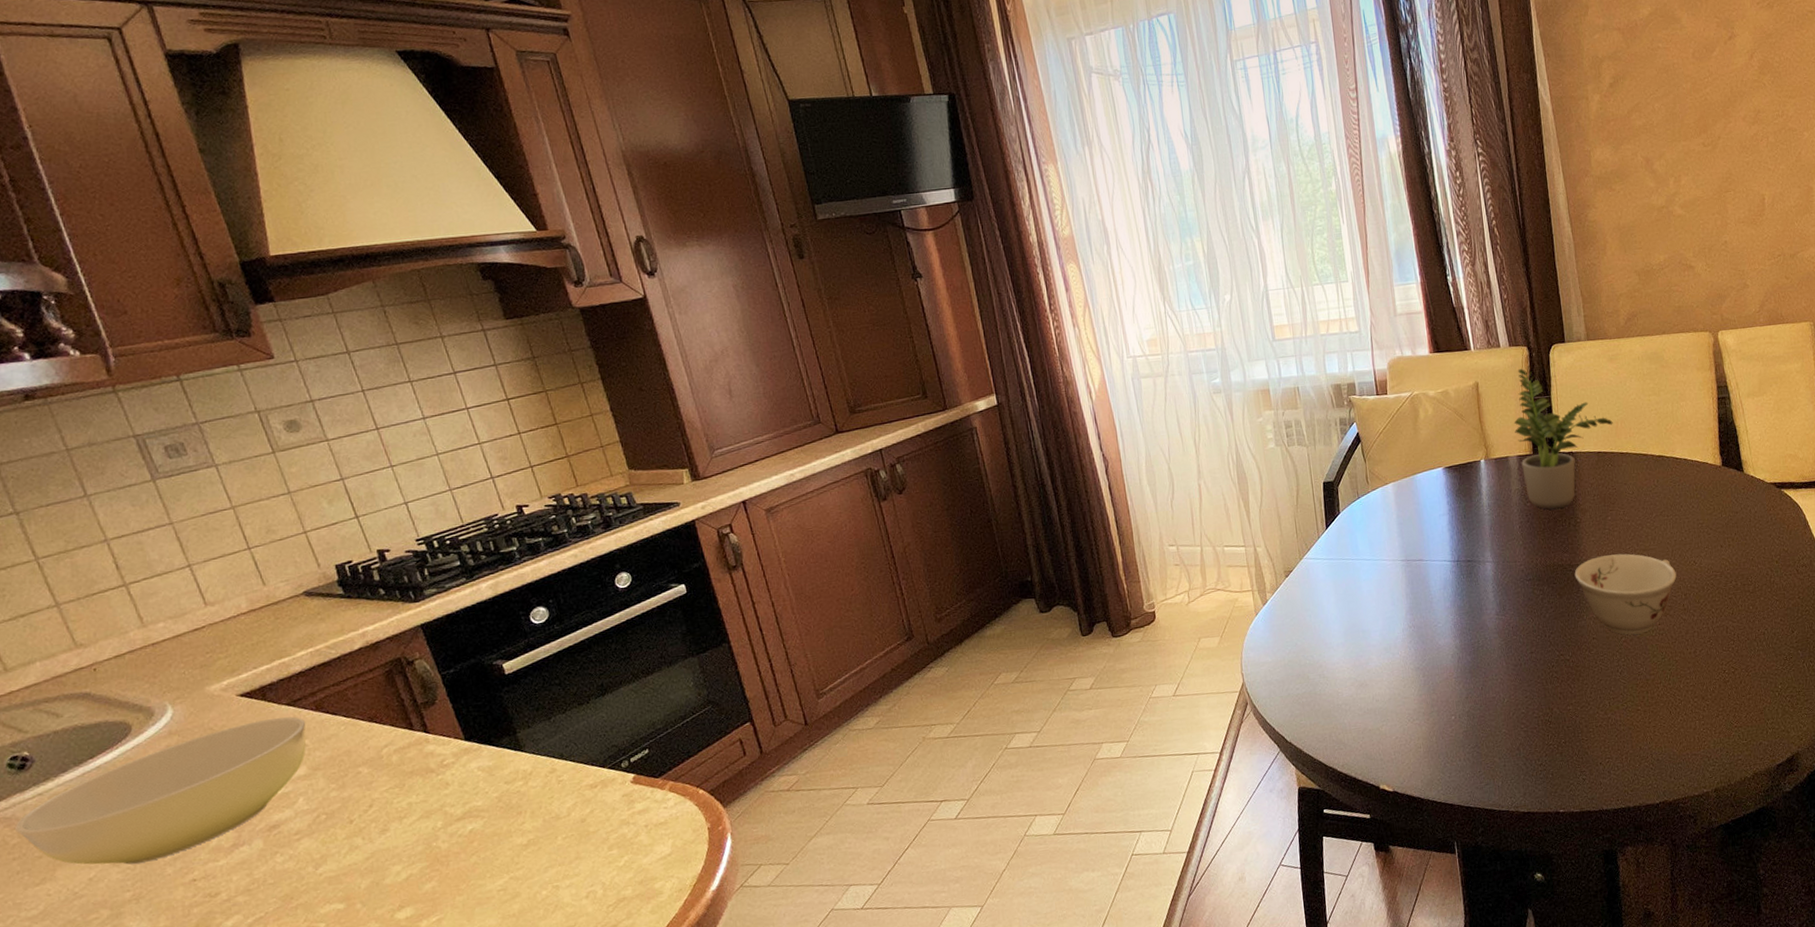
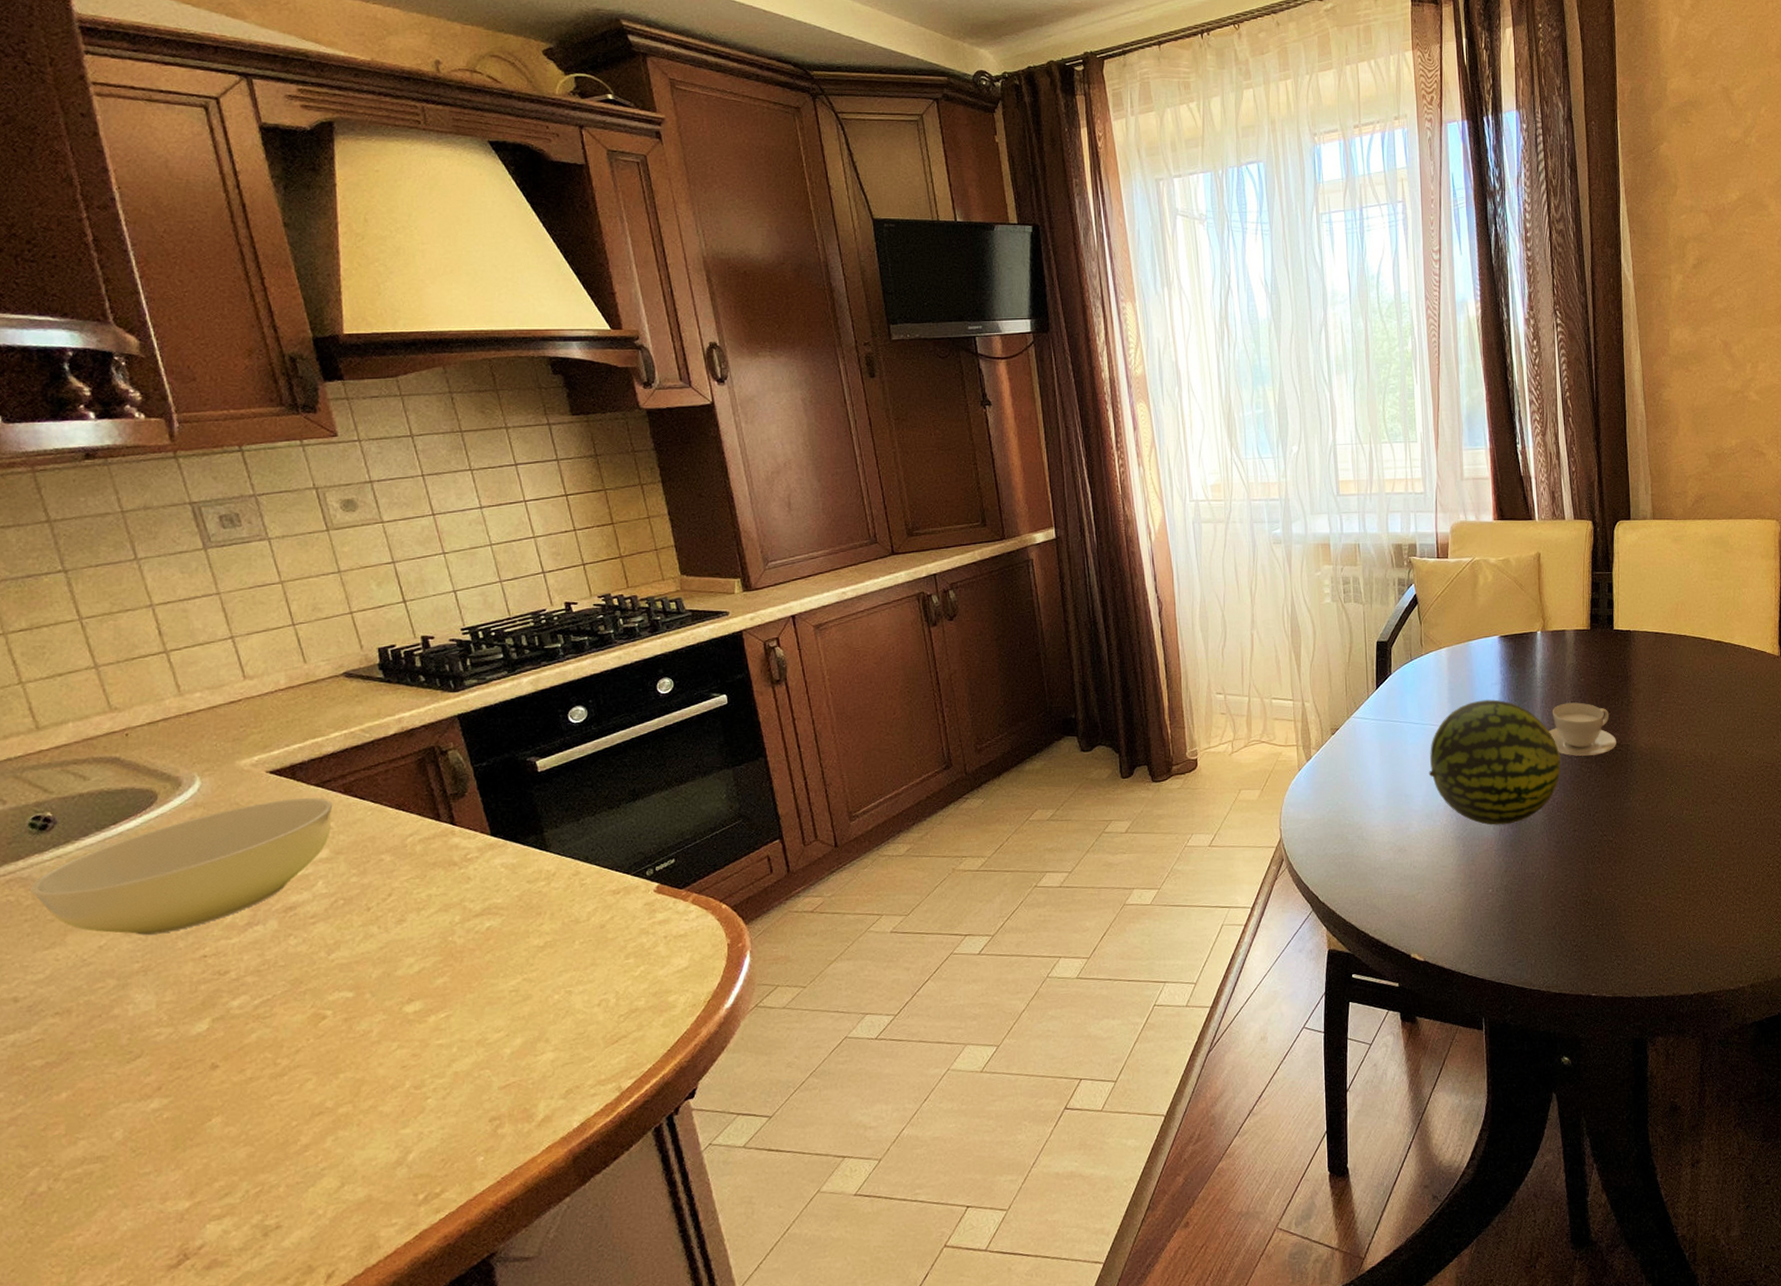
fruit: none [1383,530,1514,654] -> present [1428,699,1561,825]
teacup: none [1499,526,1567,580] -> present [1549,702,1616,756]
potted plant: present [1514,366,1613,510] -> none [1573,540,1673,687]
teacup: present [1574,553,1677,635] -> none [1623,737,1727,821]

